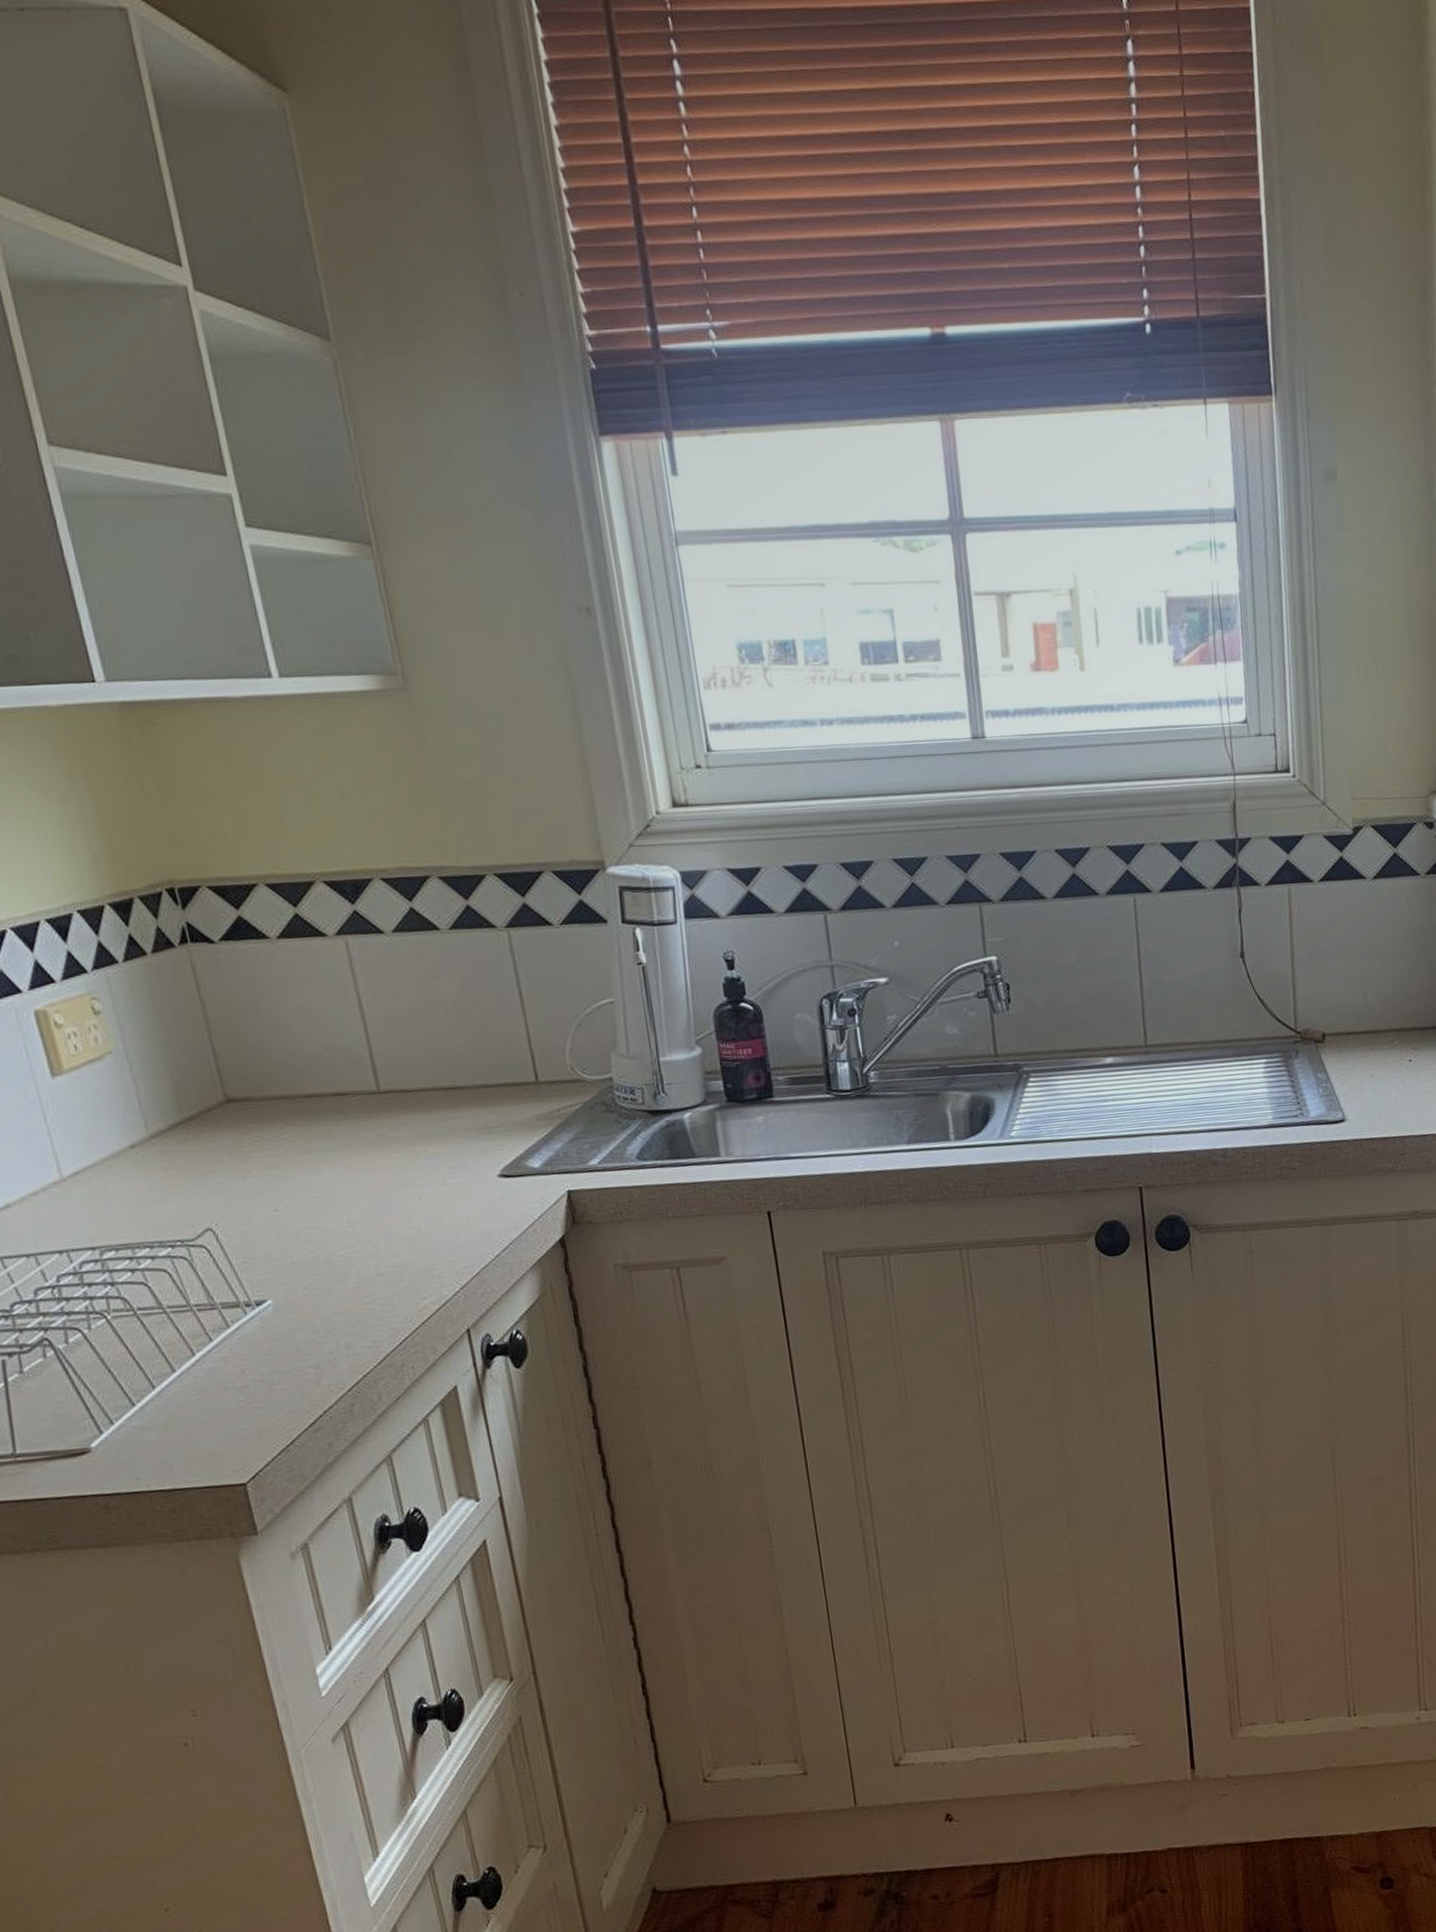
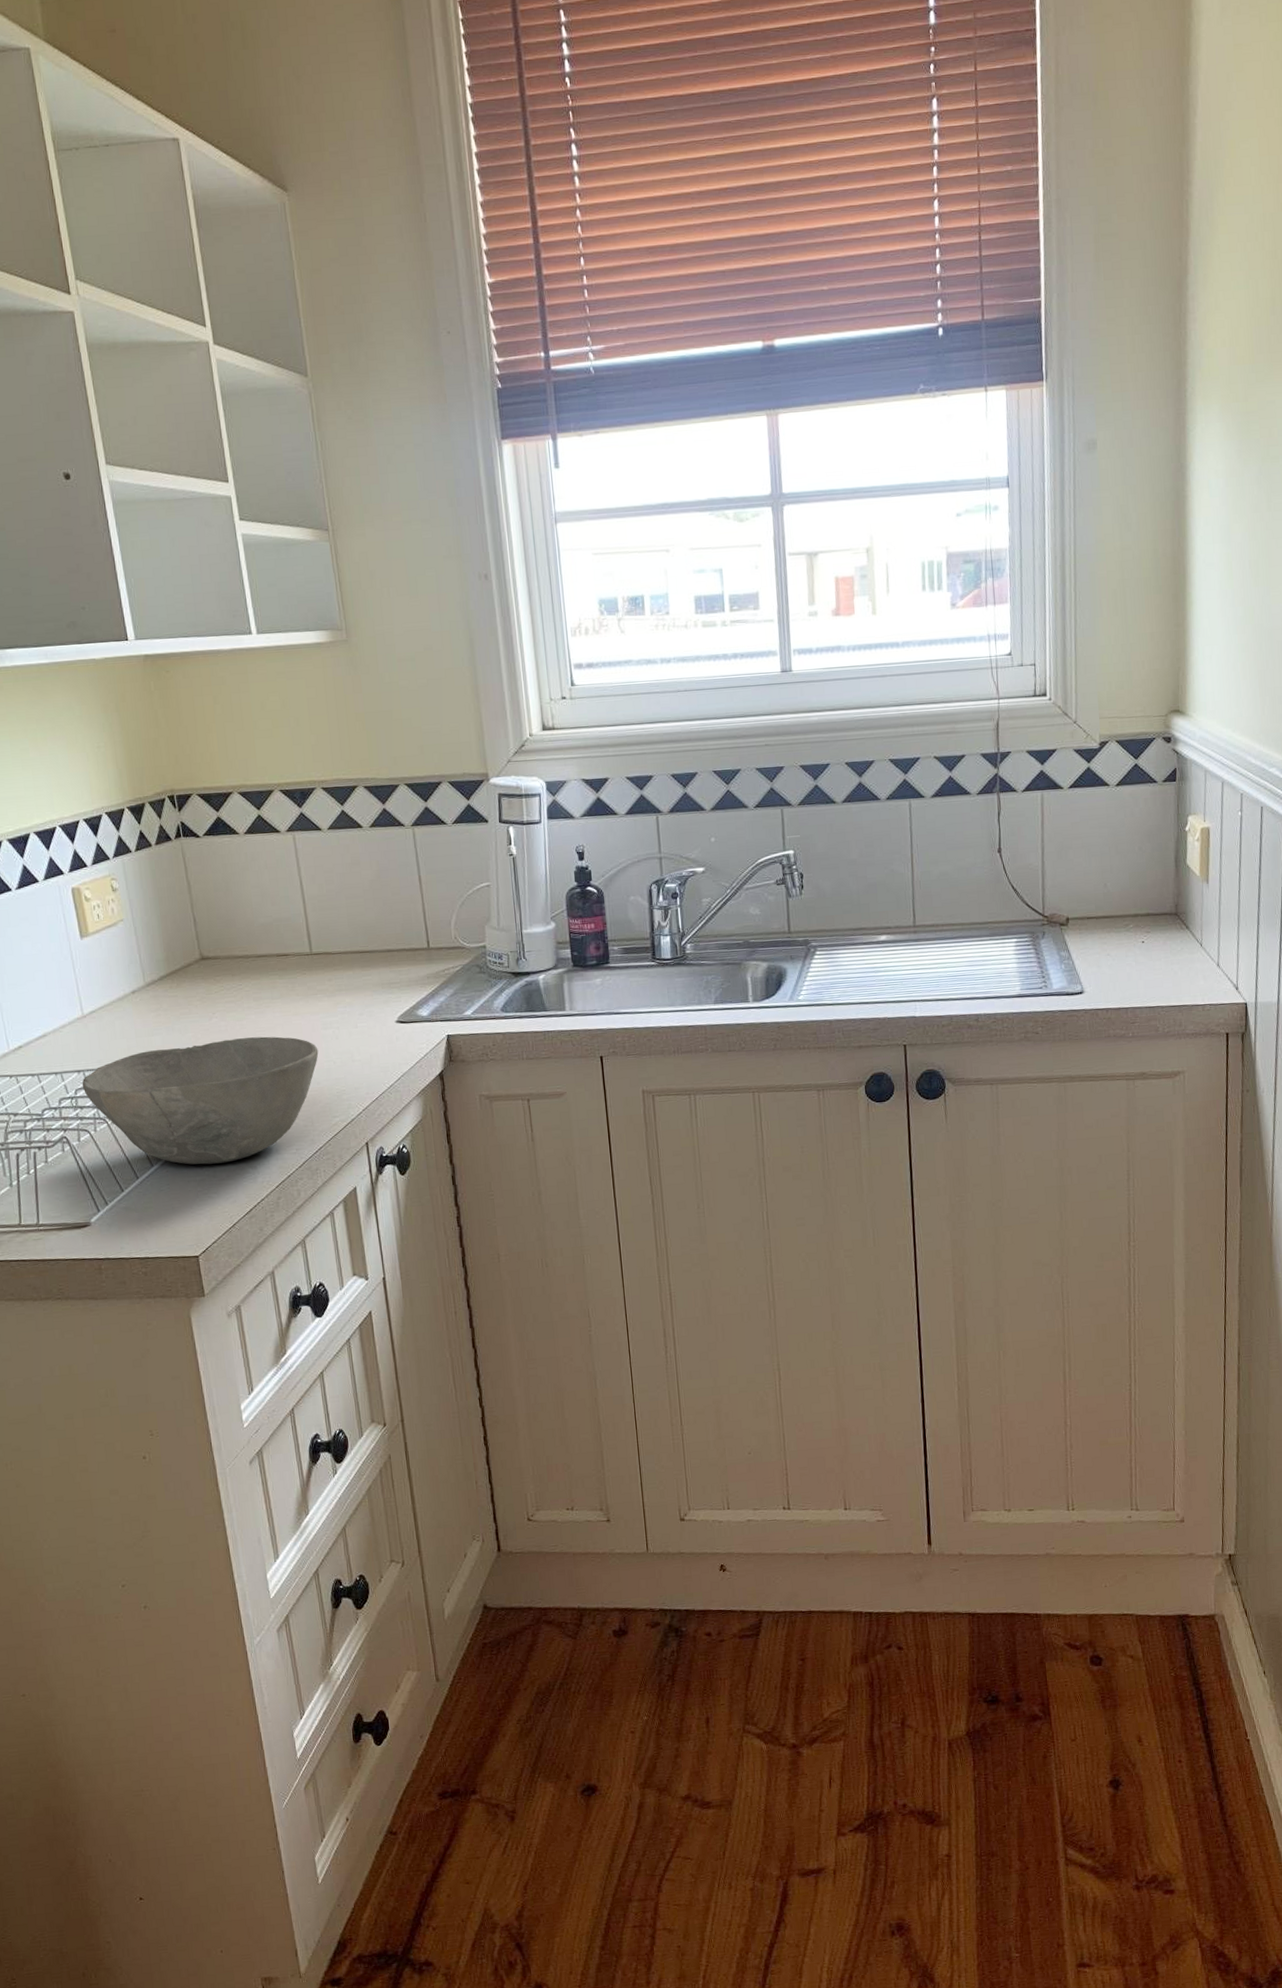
bowl: none [65,1199,397,1368] -> present [81,1036,319,1165]

